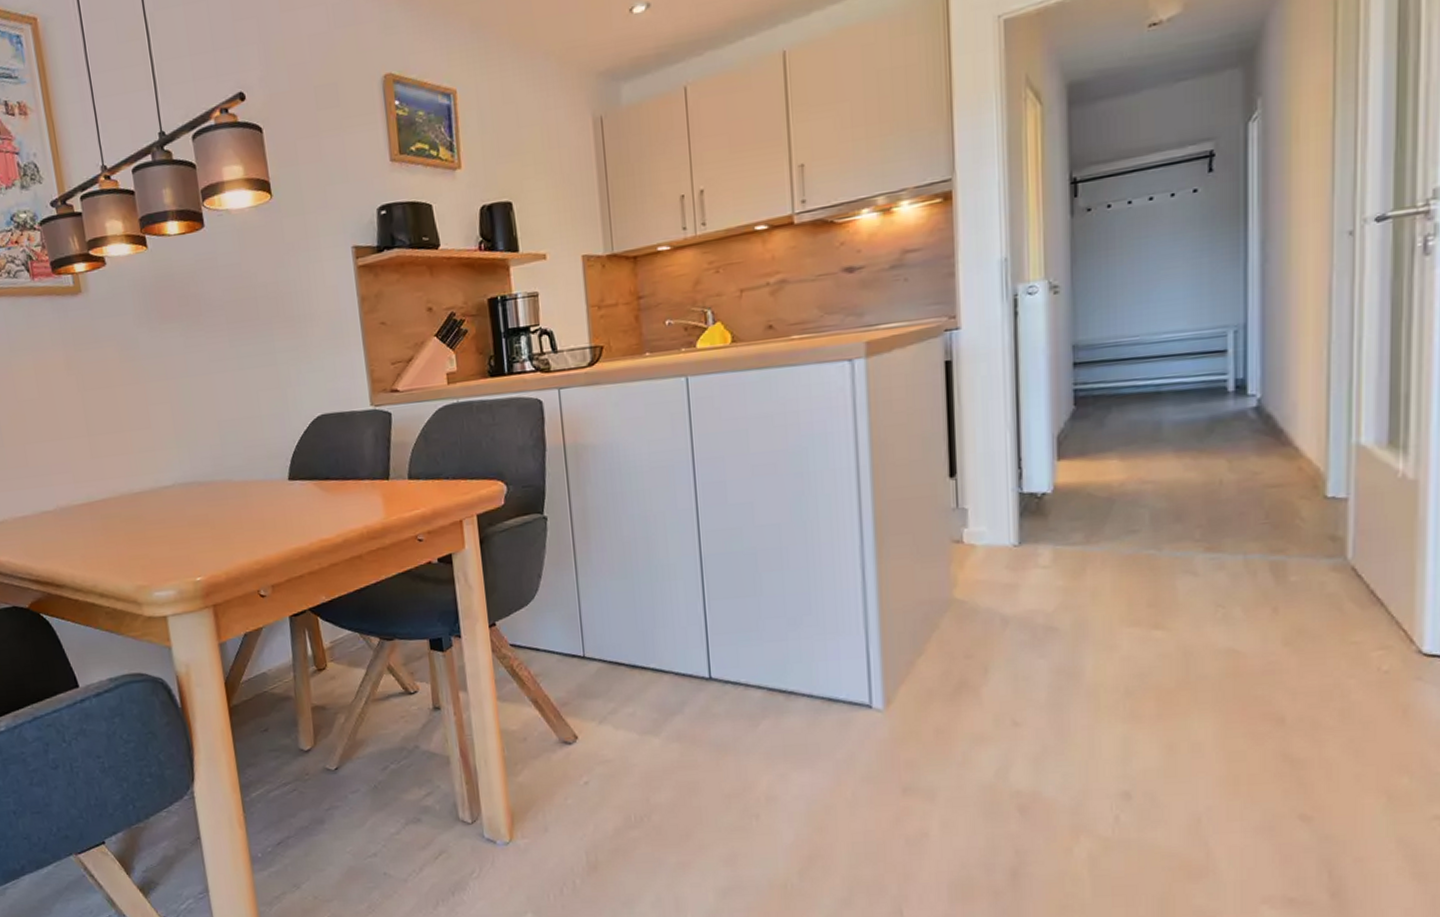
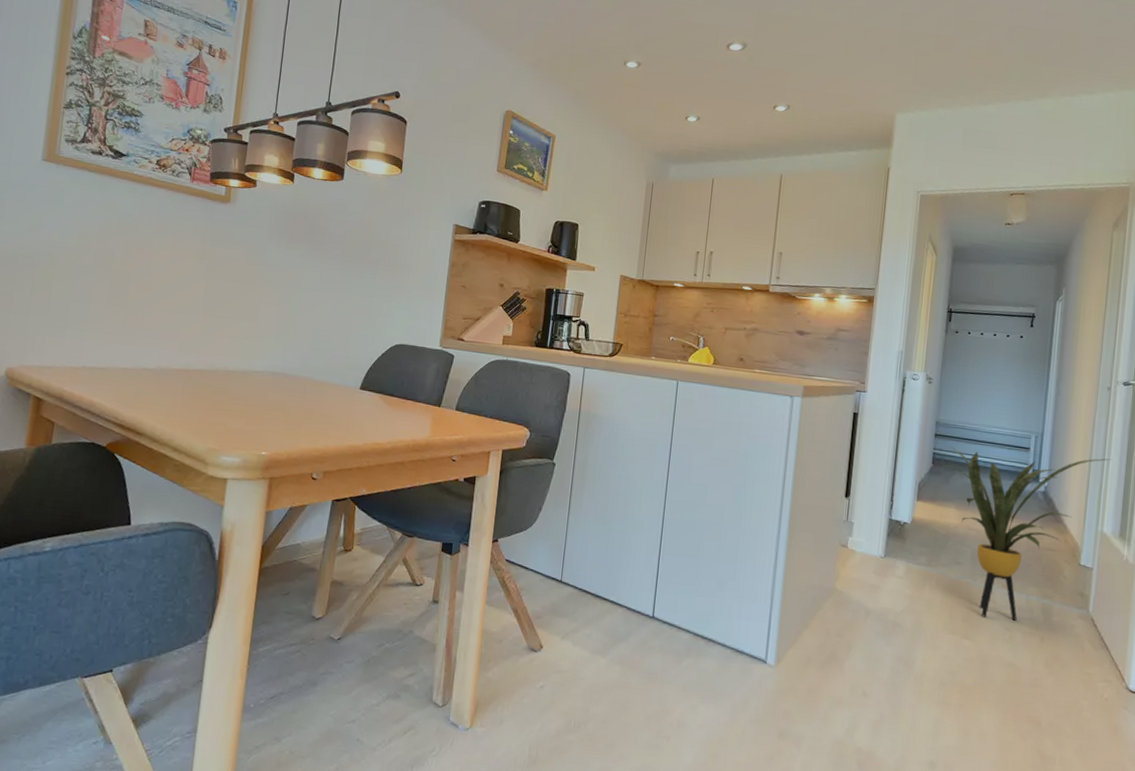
house plant: none [1078,337,1366,596] -> present [934,446,1112,621]

